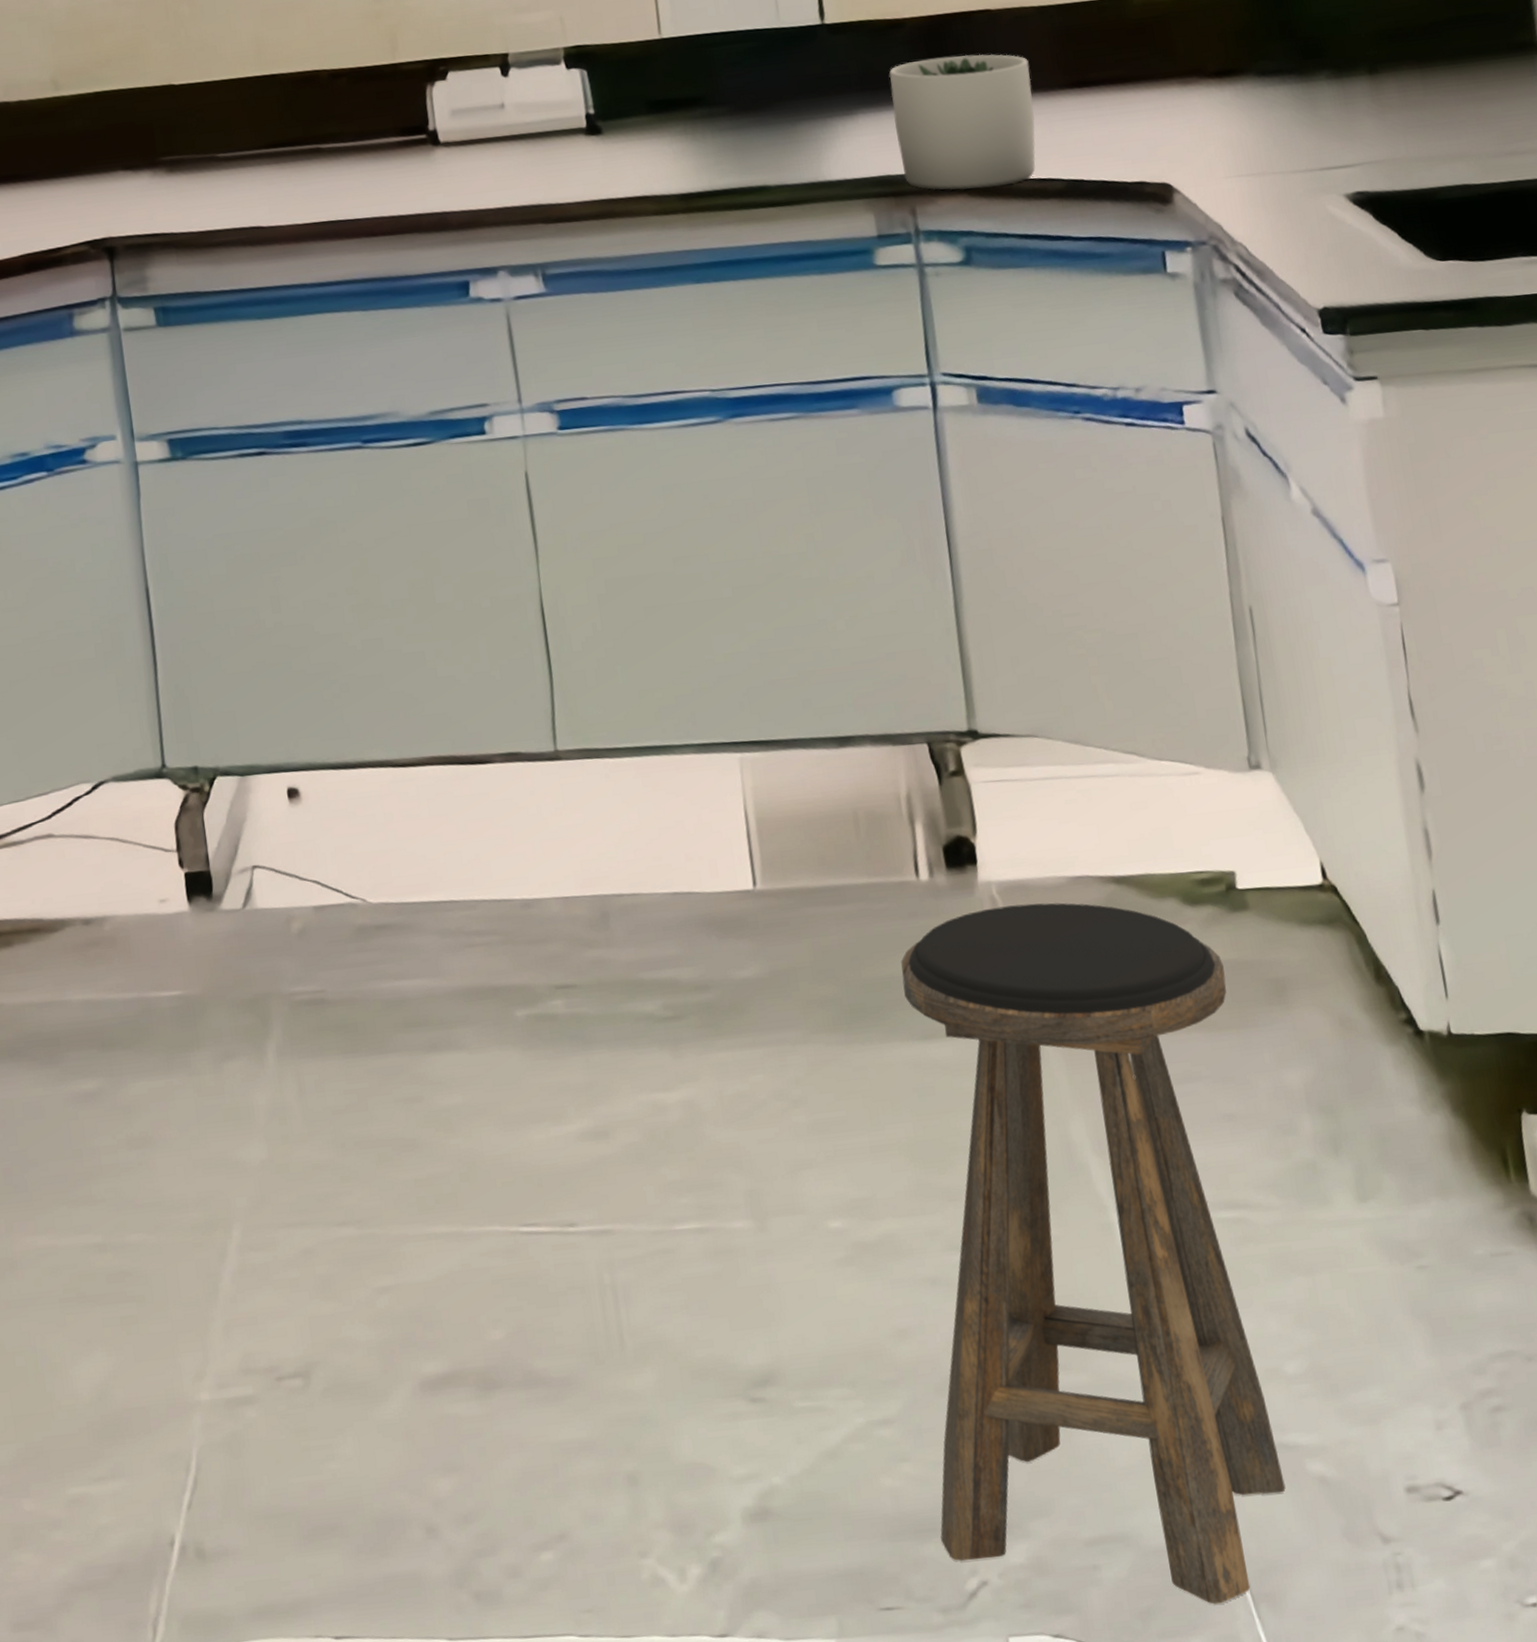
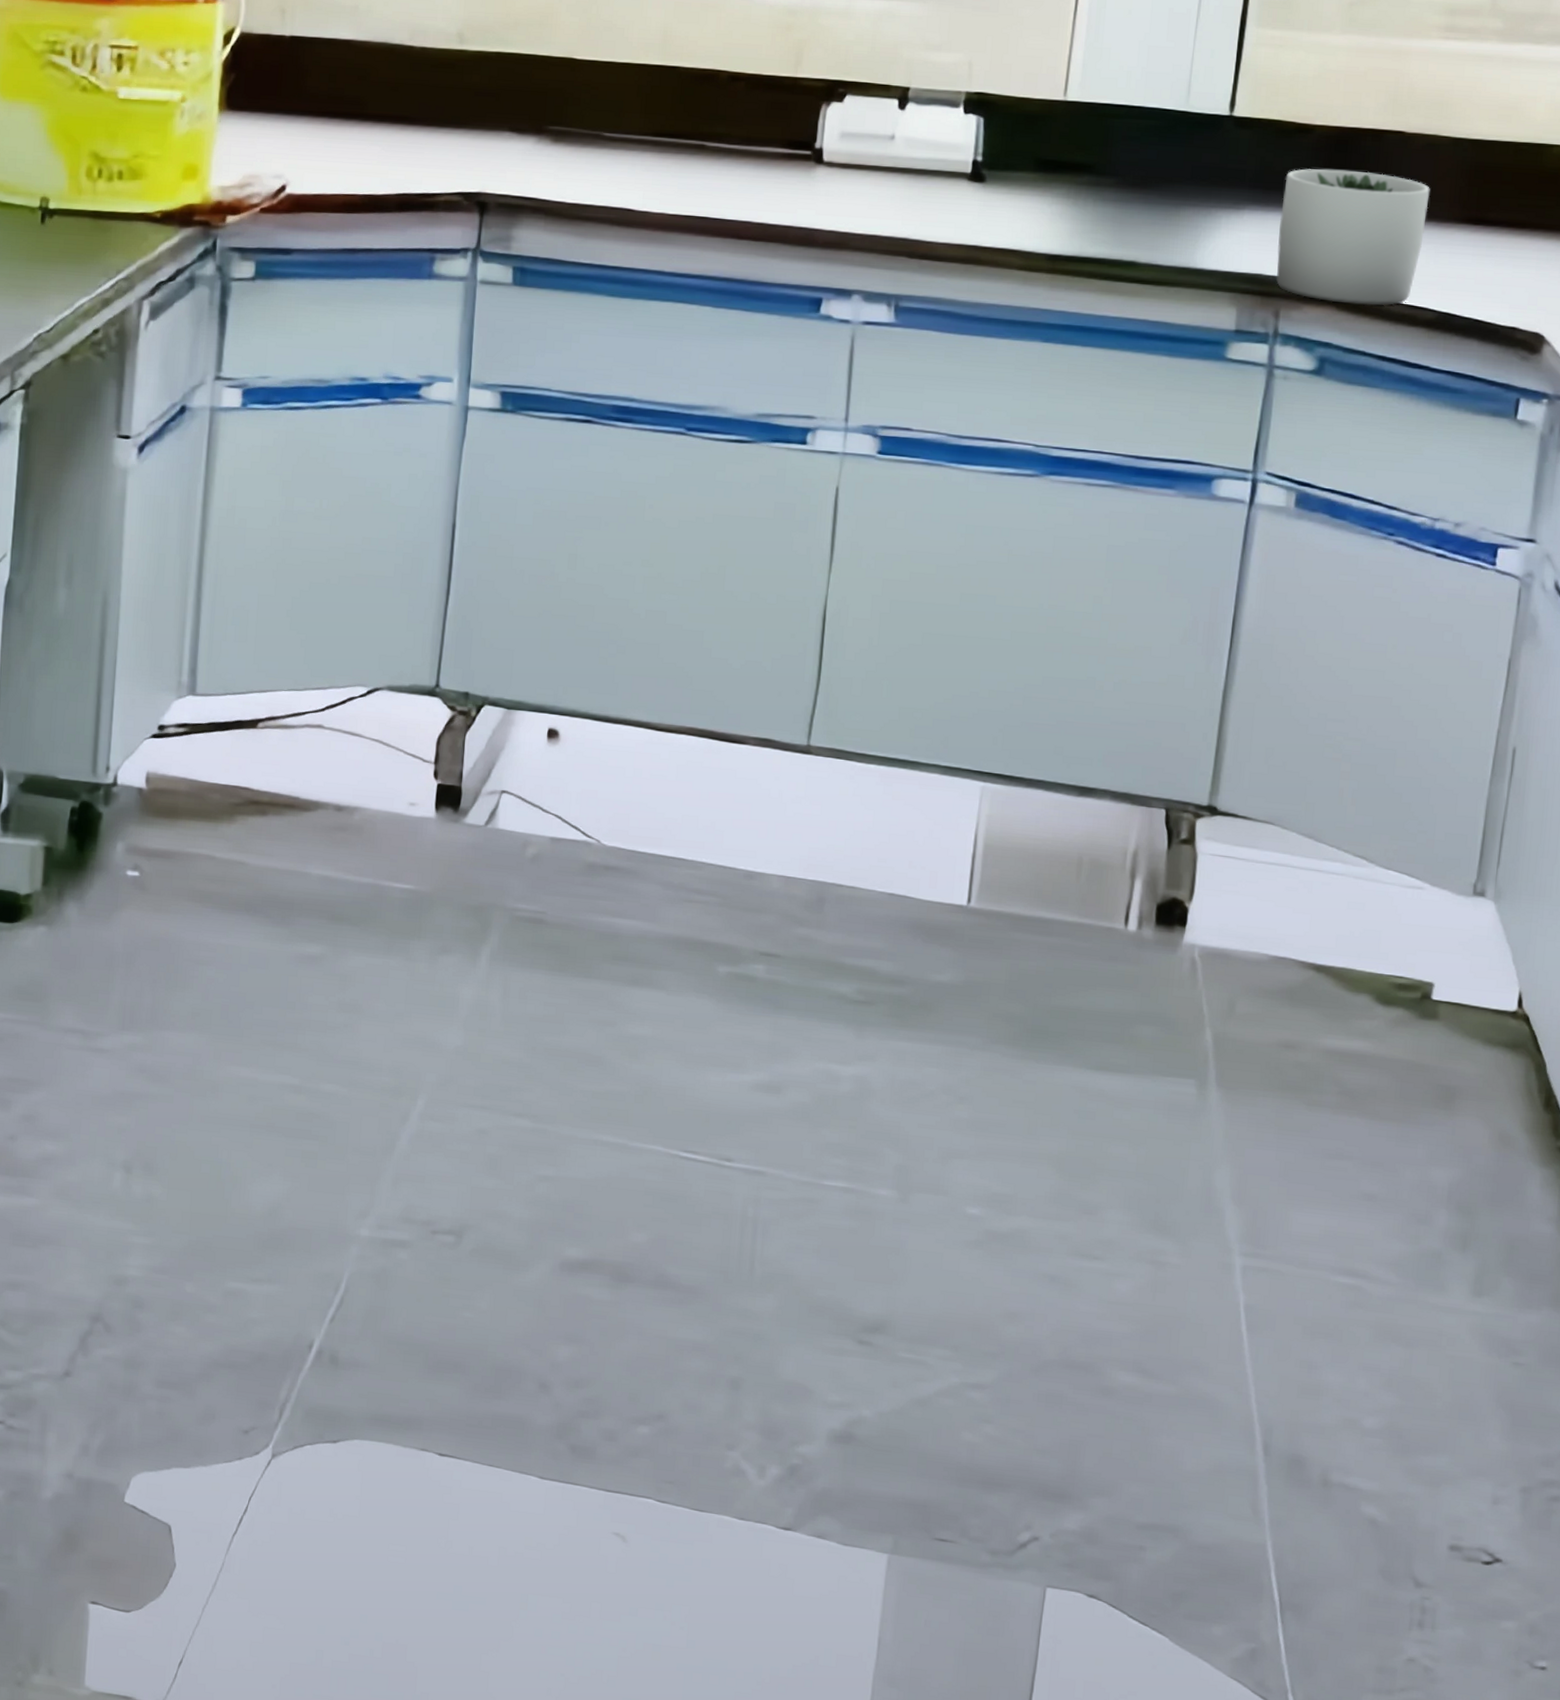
stool: present [901,902,1286,1605] -> none [1005,967,1400,1603]

